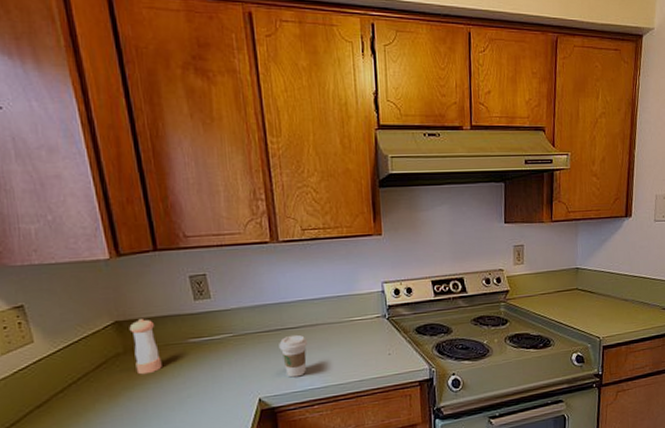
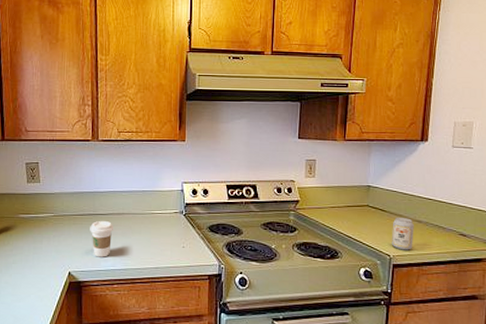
beverage can: none [600,297,622,331] -> present [391,217,414,250]

